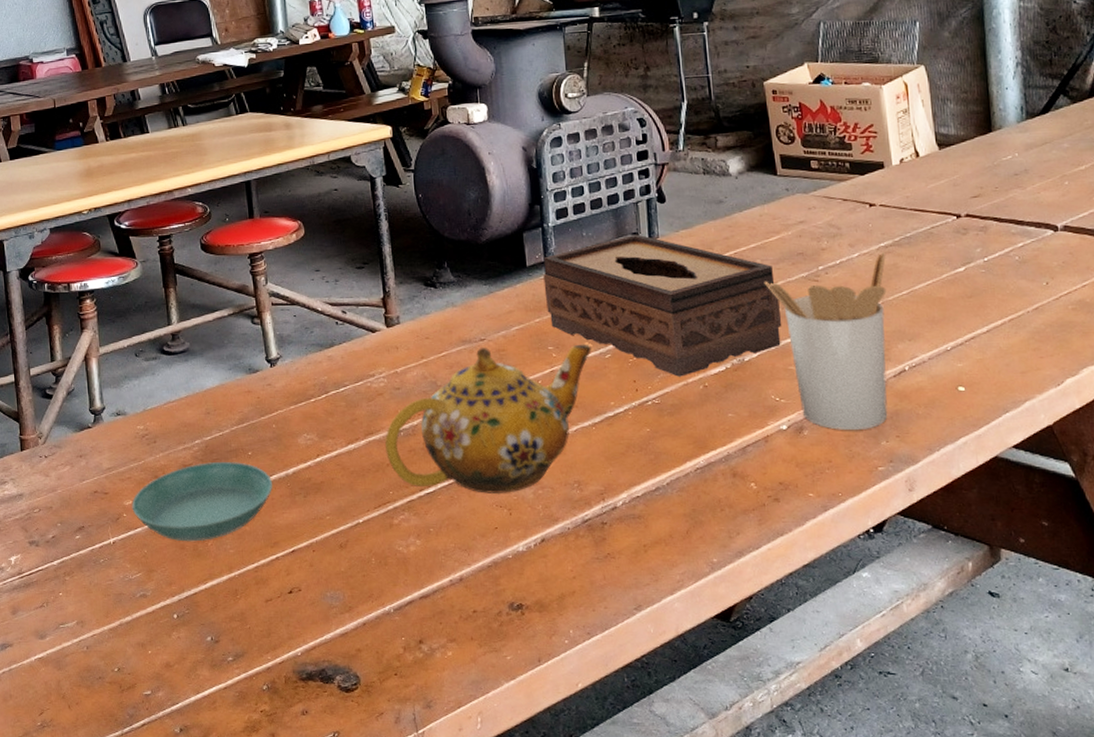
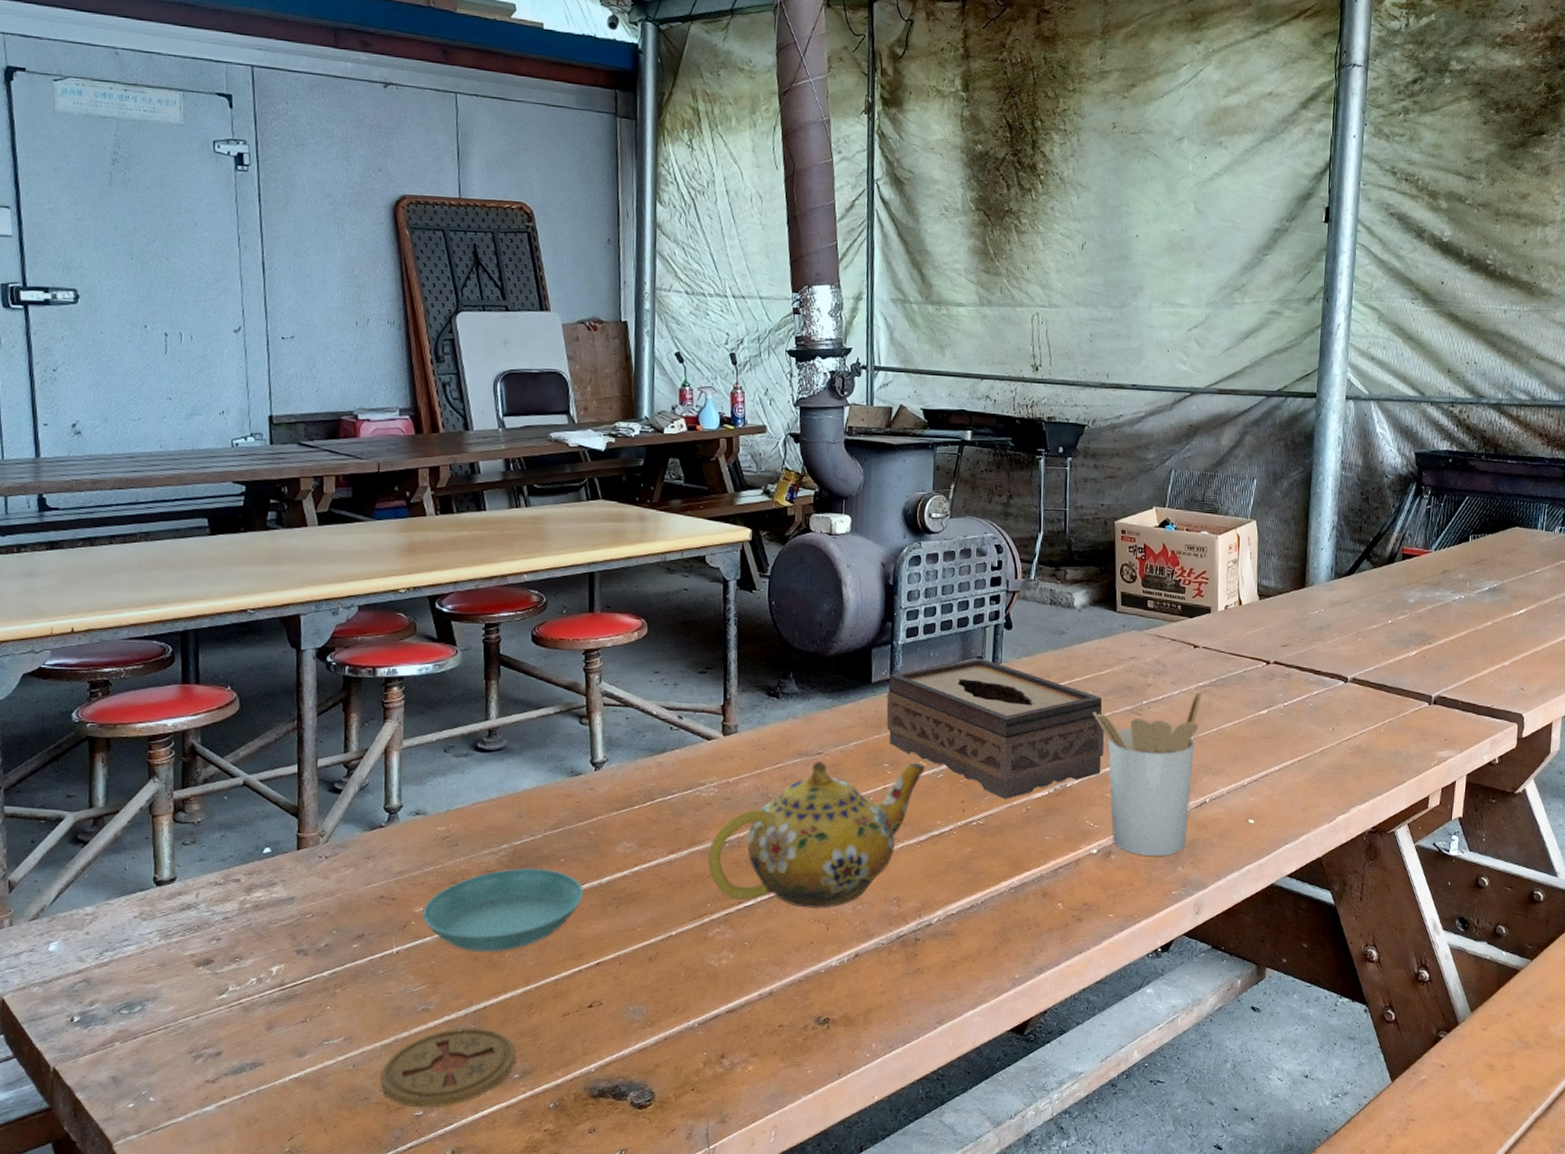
coaster: none [111,614,228,688] -> present [380,1029,516,1108]

